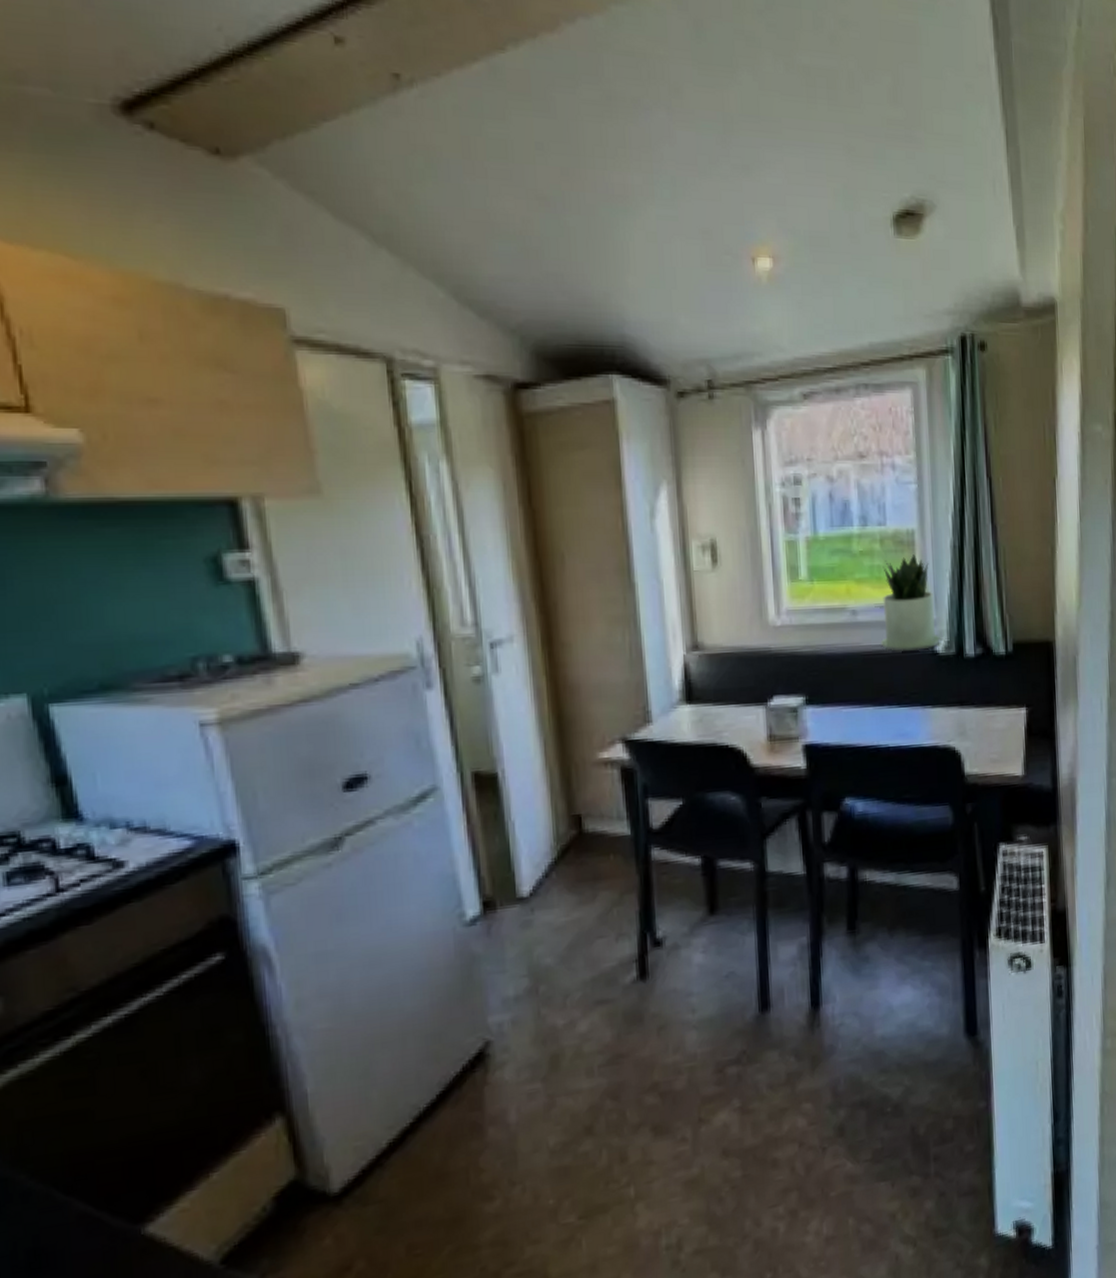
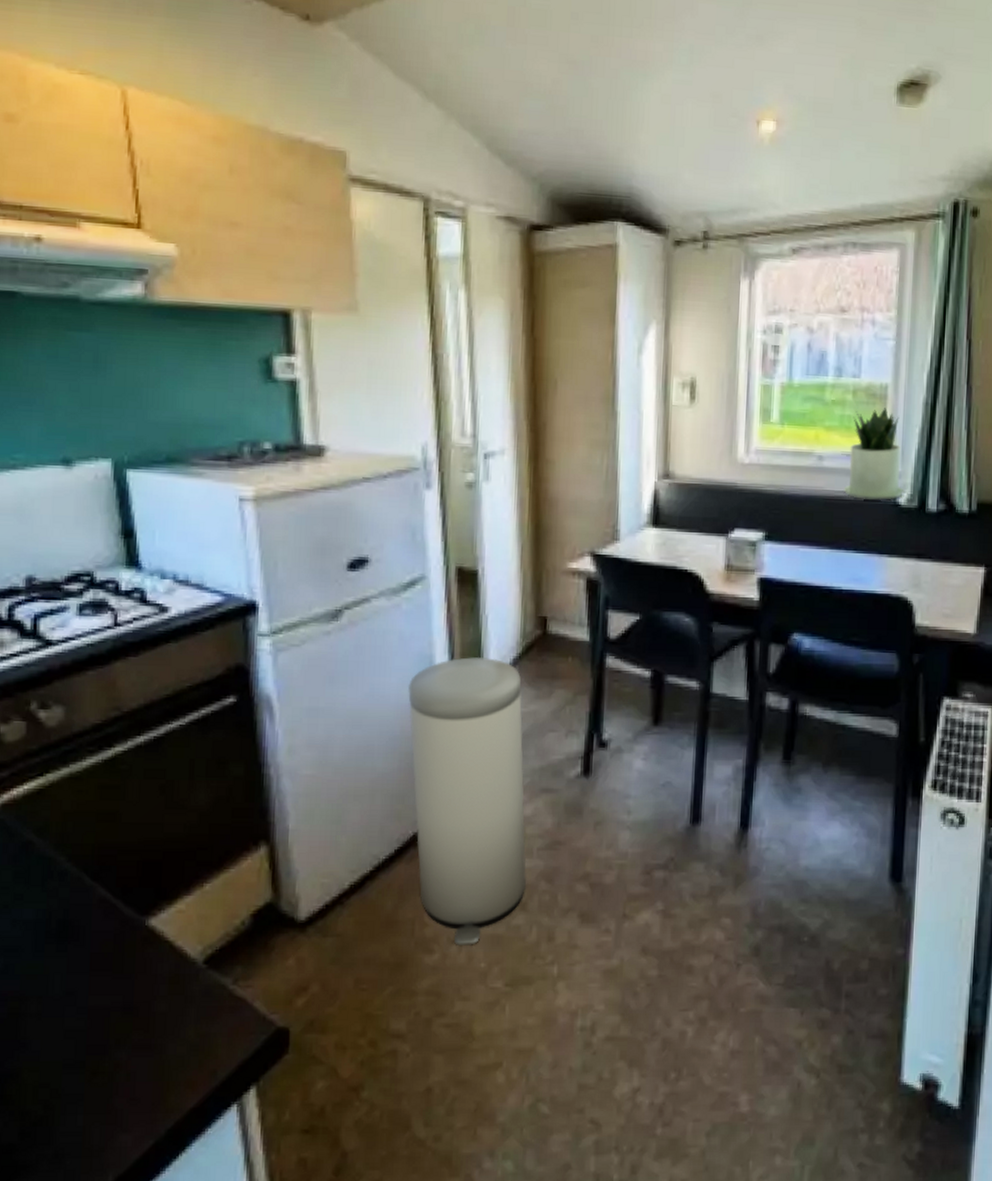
pedal bin: none [431,867,590,1187] -> present [408,657,527,947]

